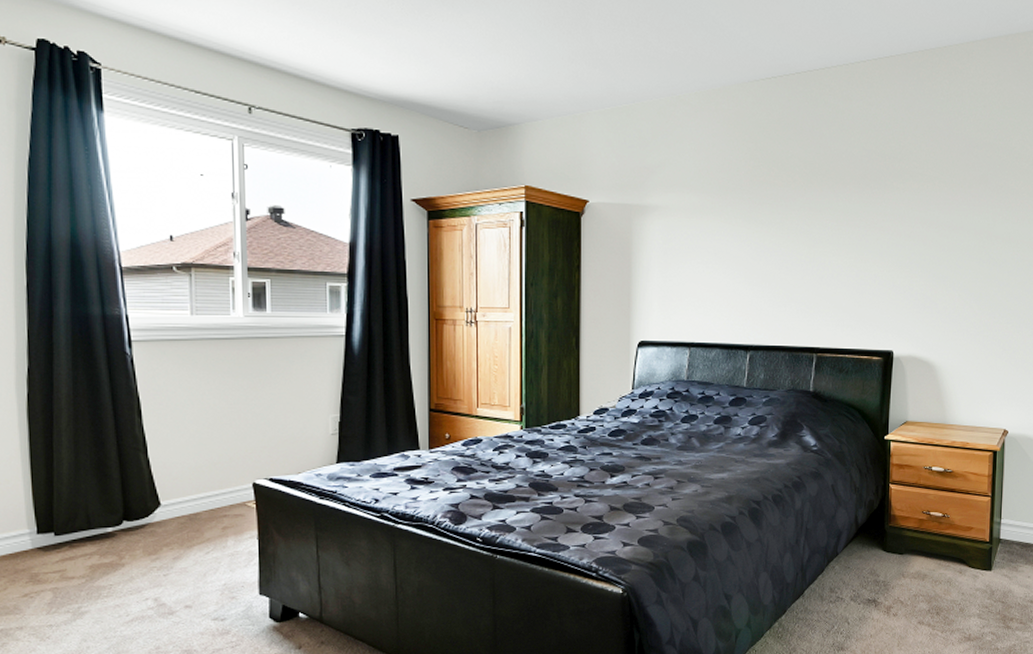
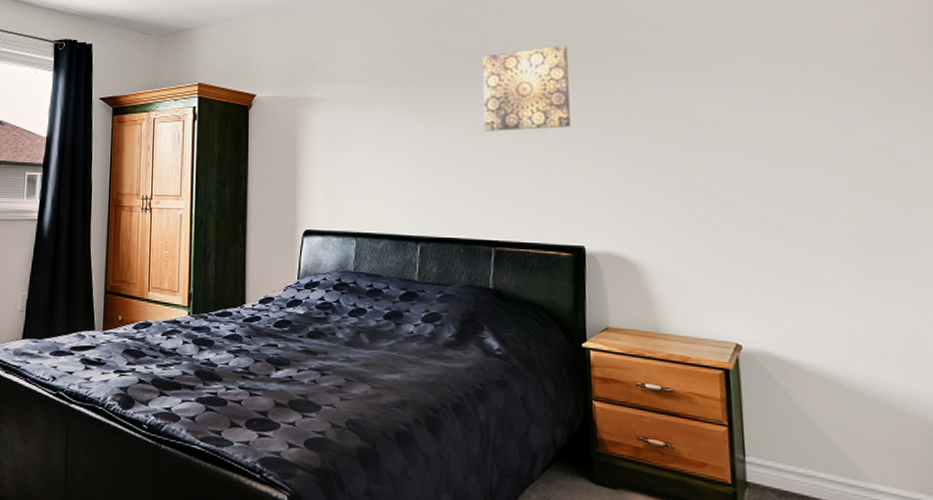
wall art: none [812,159,891,243] -> present [483,45,571,131]

